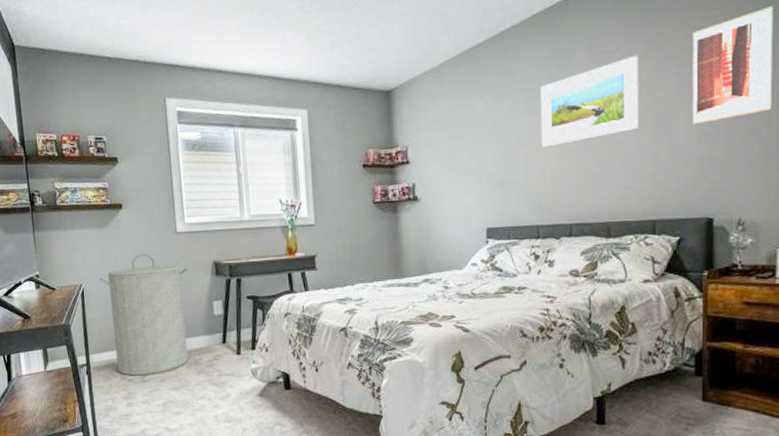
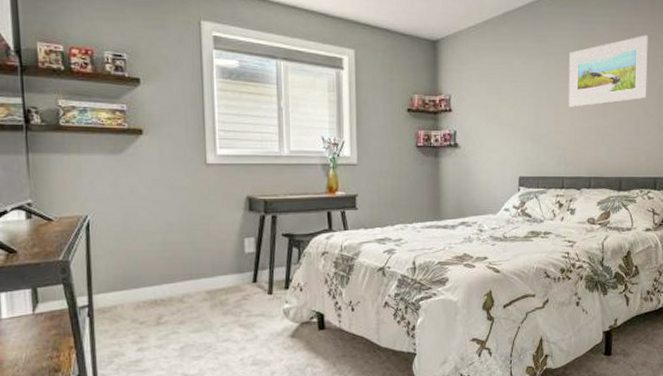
laundry hamper: present [99,253,189,376] -> none [110,184,218,318]

